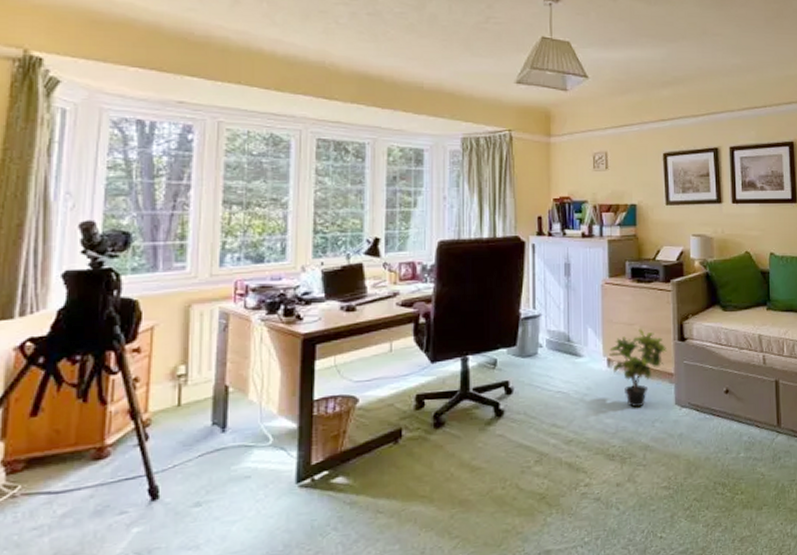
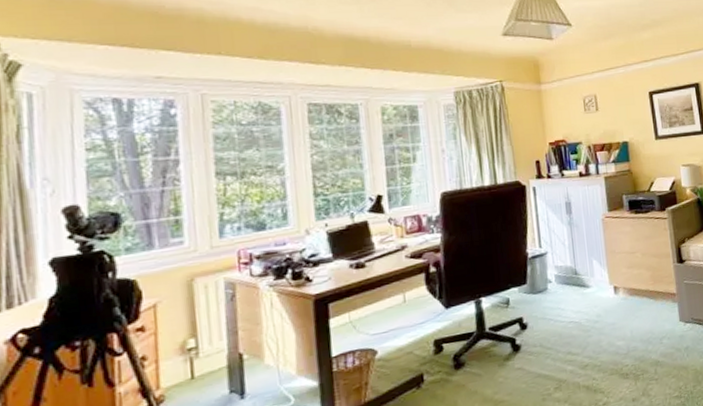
potted plant: present [609,329,668,408] -> none [614,256,669,329]

